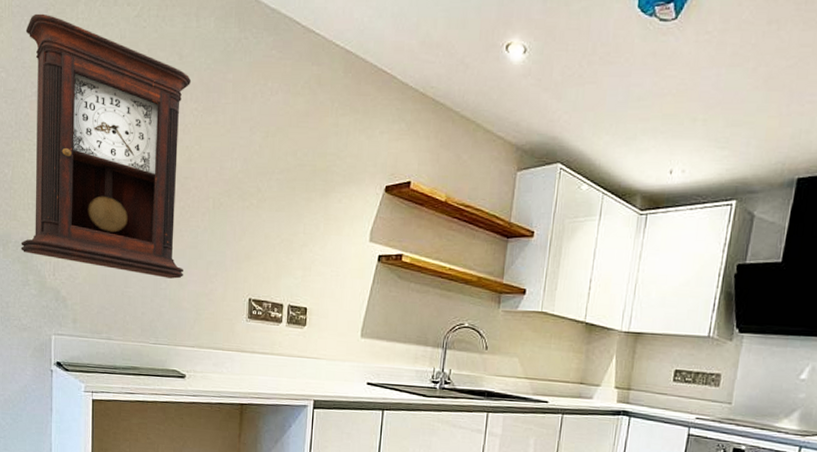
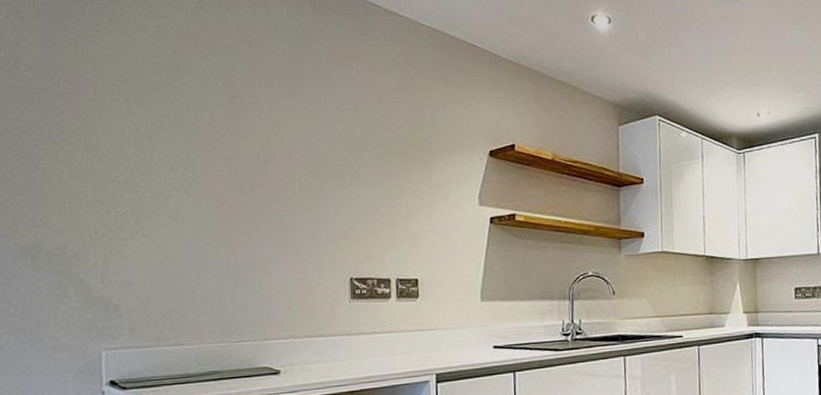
pendulum clock: present [21,13,192,279] -> none [56,9,269,269]

